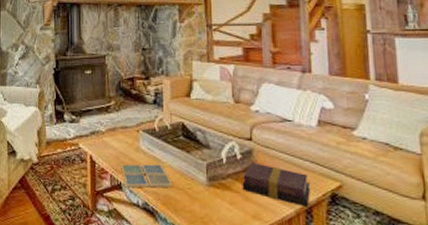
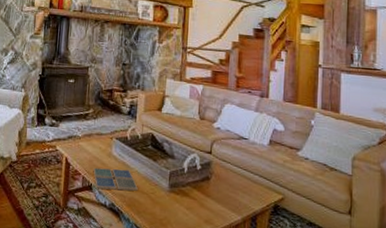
book: present [242,162,310,208] -> none [199,173,257,216]

